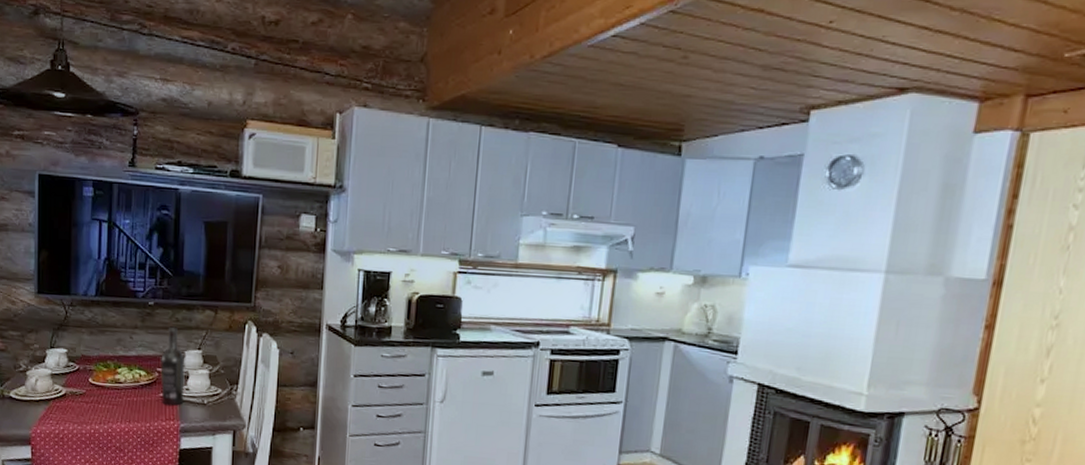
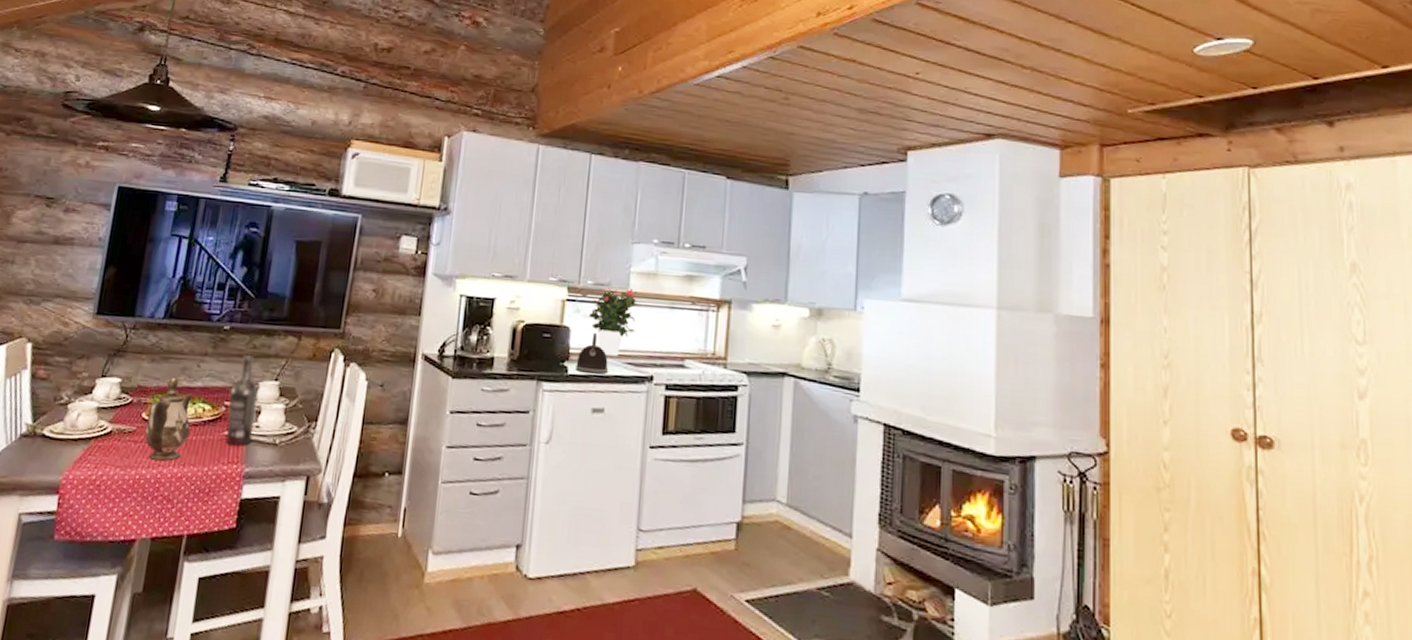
teapot: none [93,347,131,419] -> present [144,377,193,462]
kettle: none [467,302,497,342] -> present [575,332,608,376]
potted flower: none [479,260,527,325] -> present [589,288,638,357]

